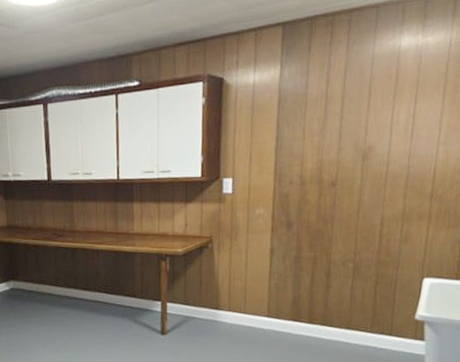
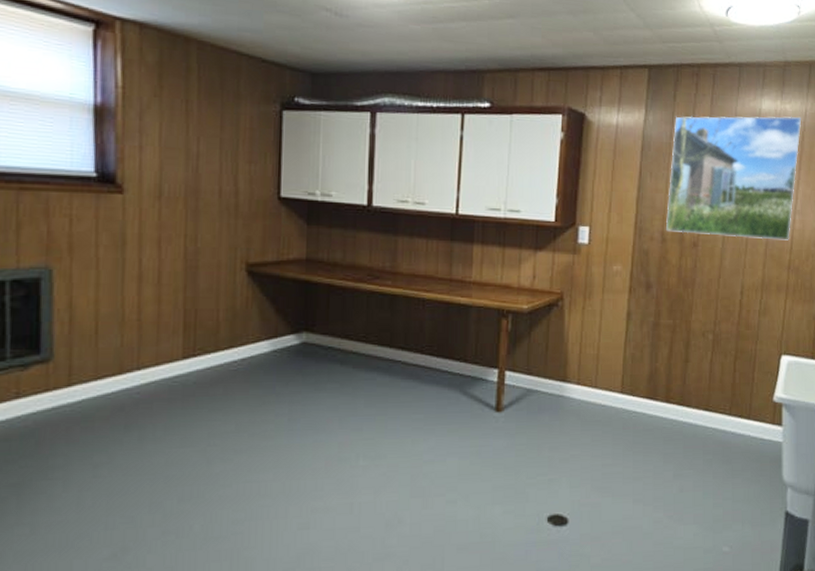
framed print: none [304,47,446,175] -> present [666,116,802,240]

